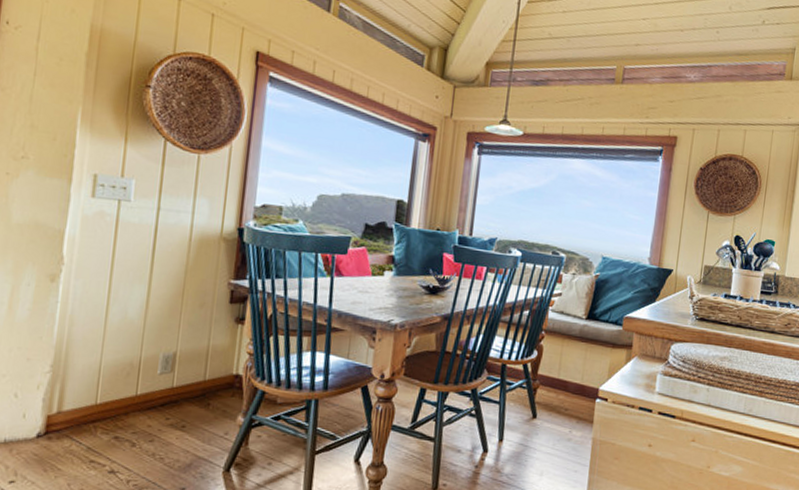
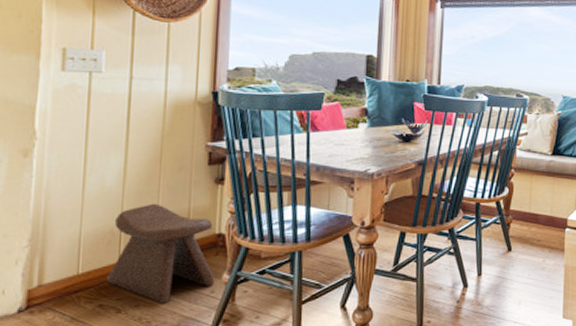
stool: none [124,338,231,441] -> present [107,203,215,303]

